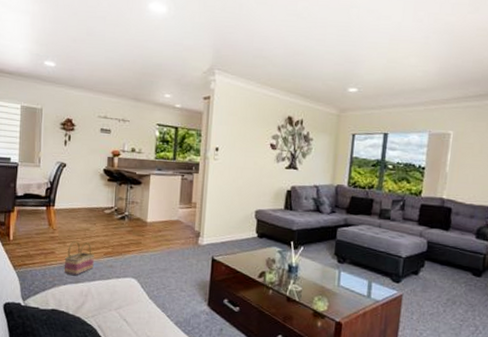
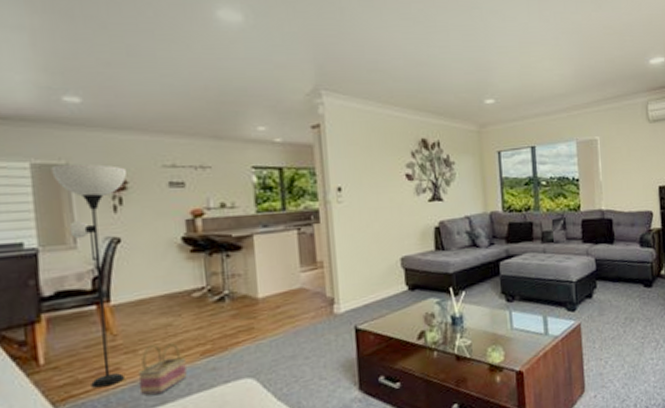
floor lamp: none [32,108,76,263] -> present [51,163,128,388]

